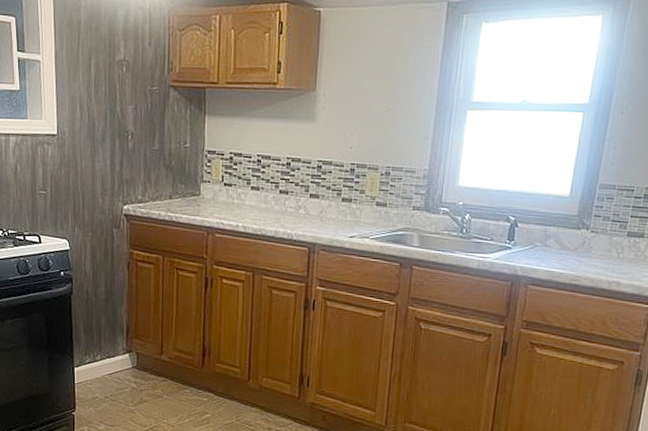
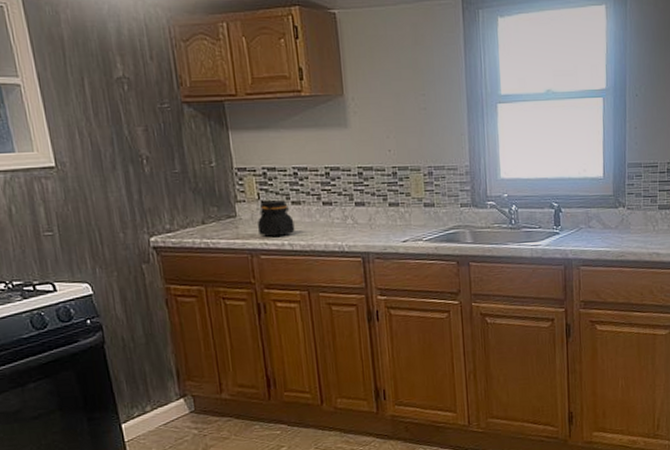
jar: none [217,184,251,218] -> present [257,200,295,237]

